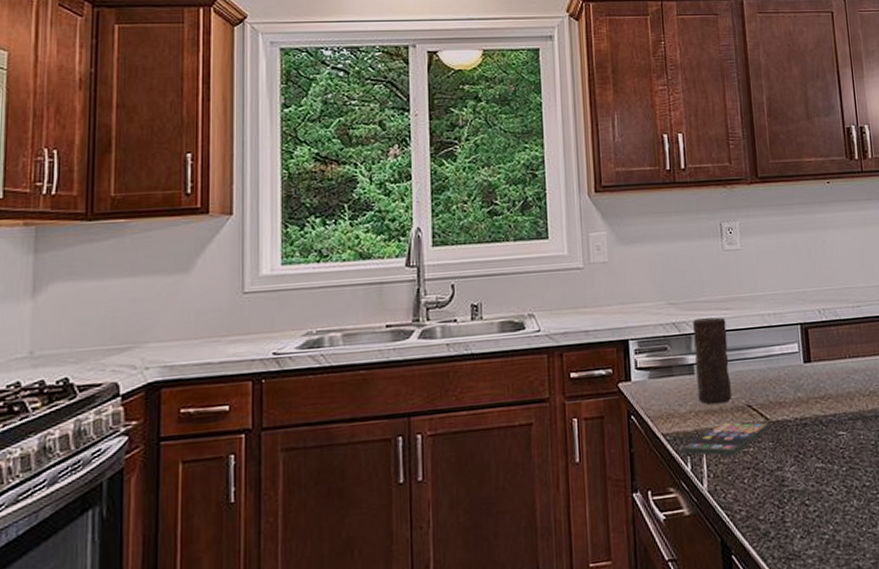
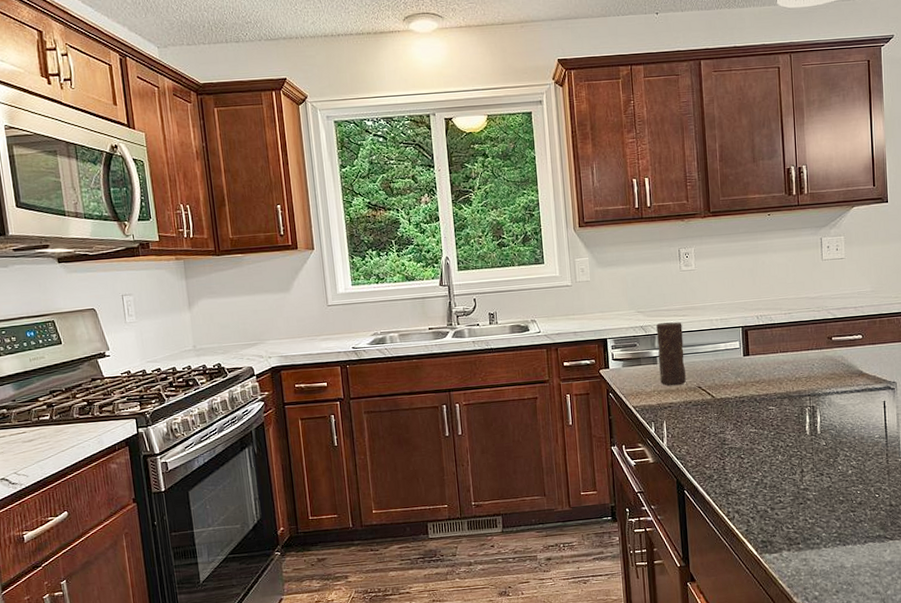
smartphone: present [683,421,771,456] -> none [648,398,716,423]

